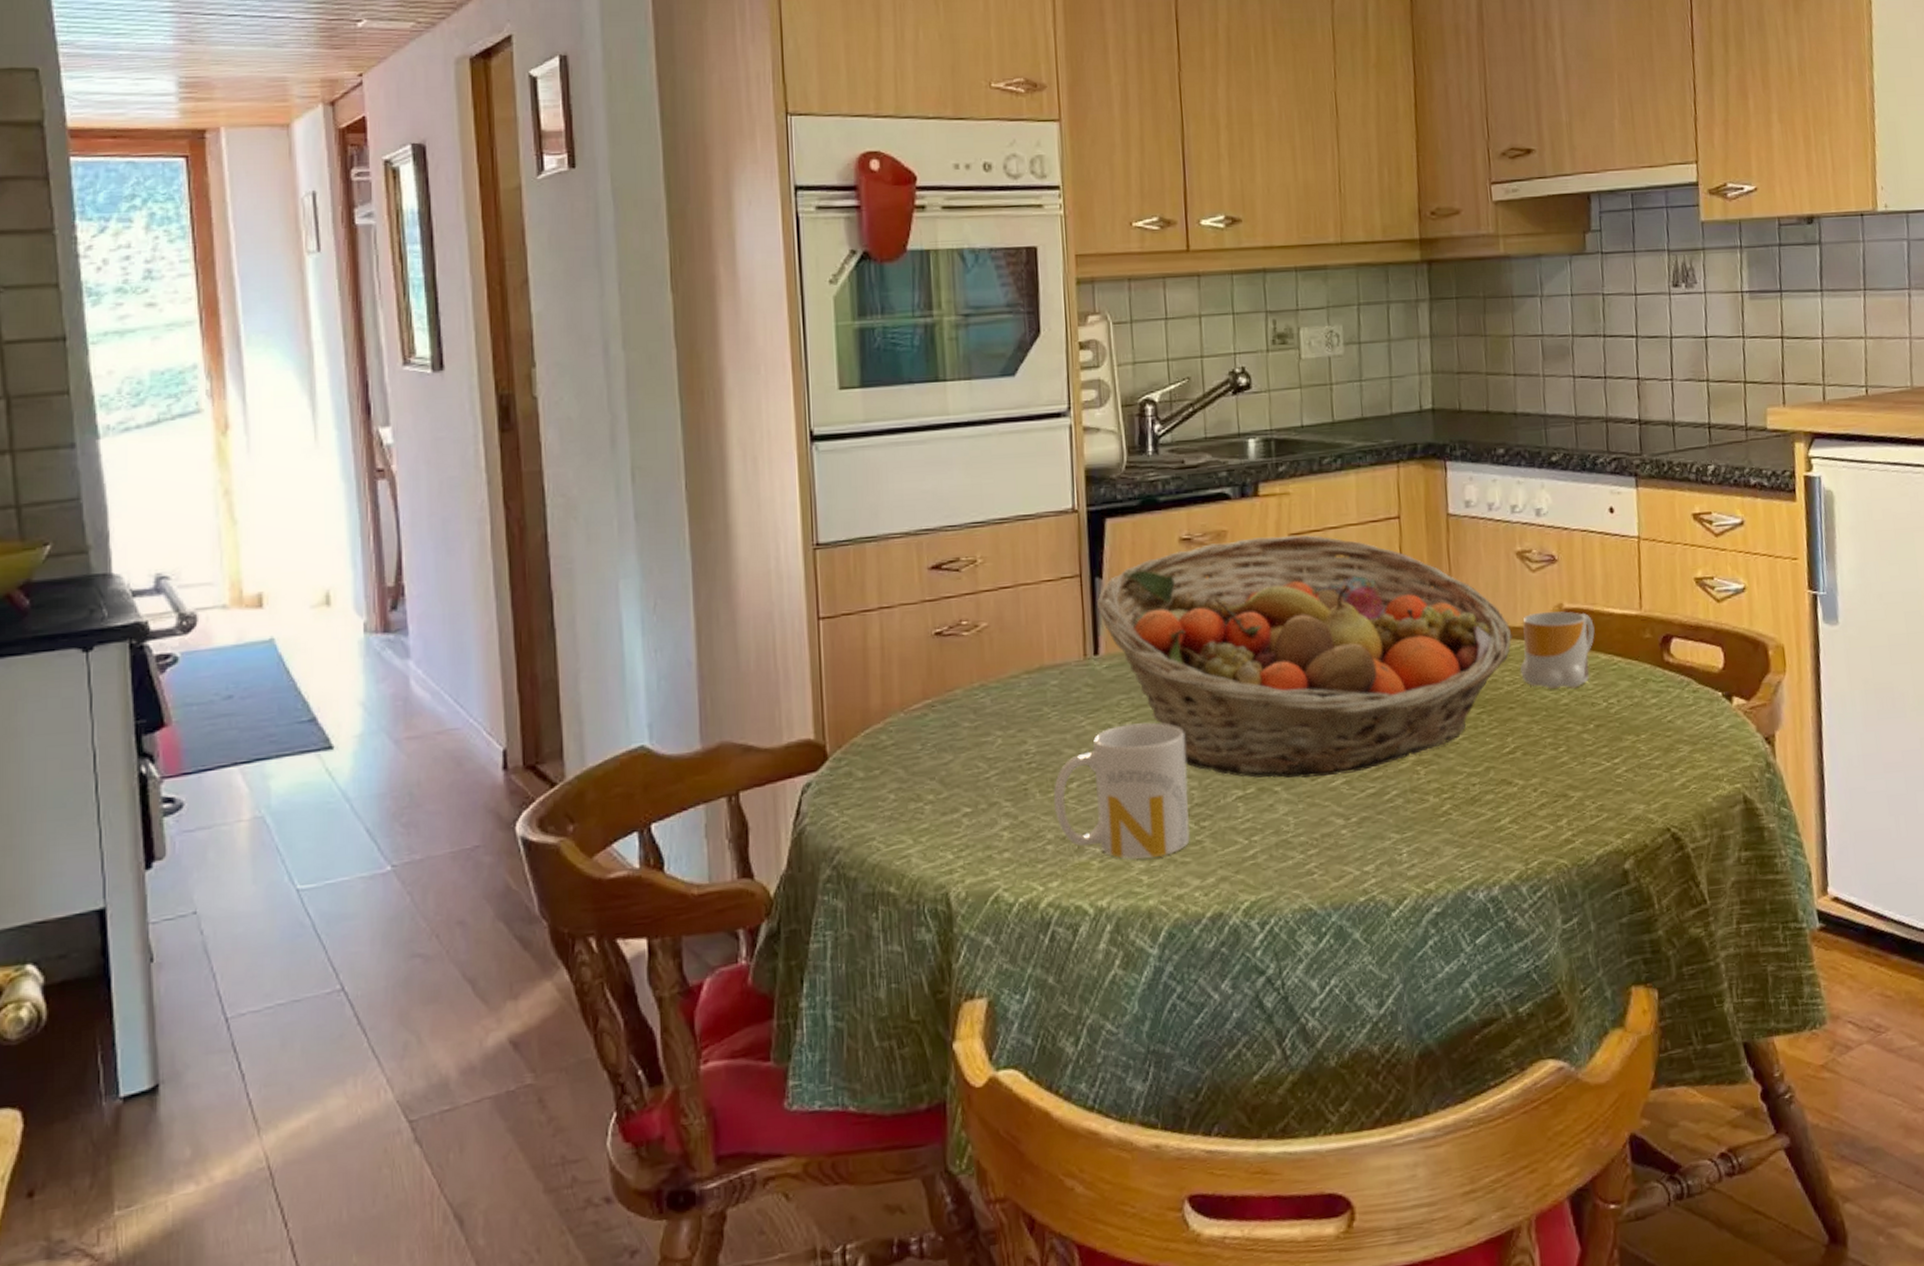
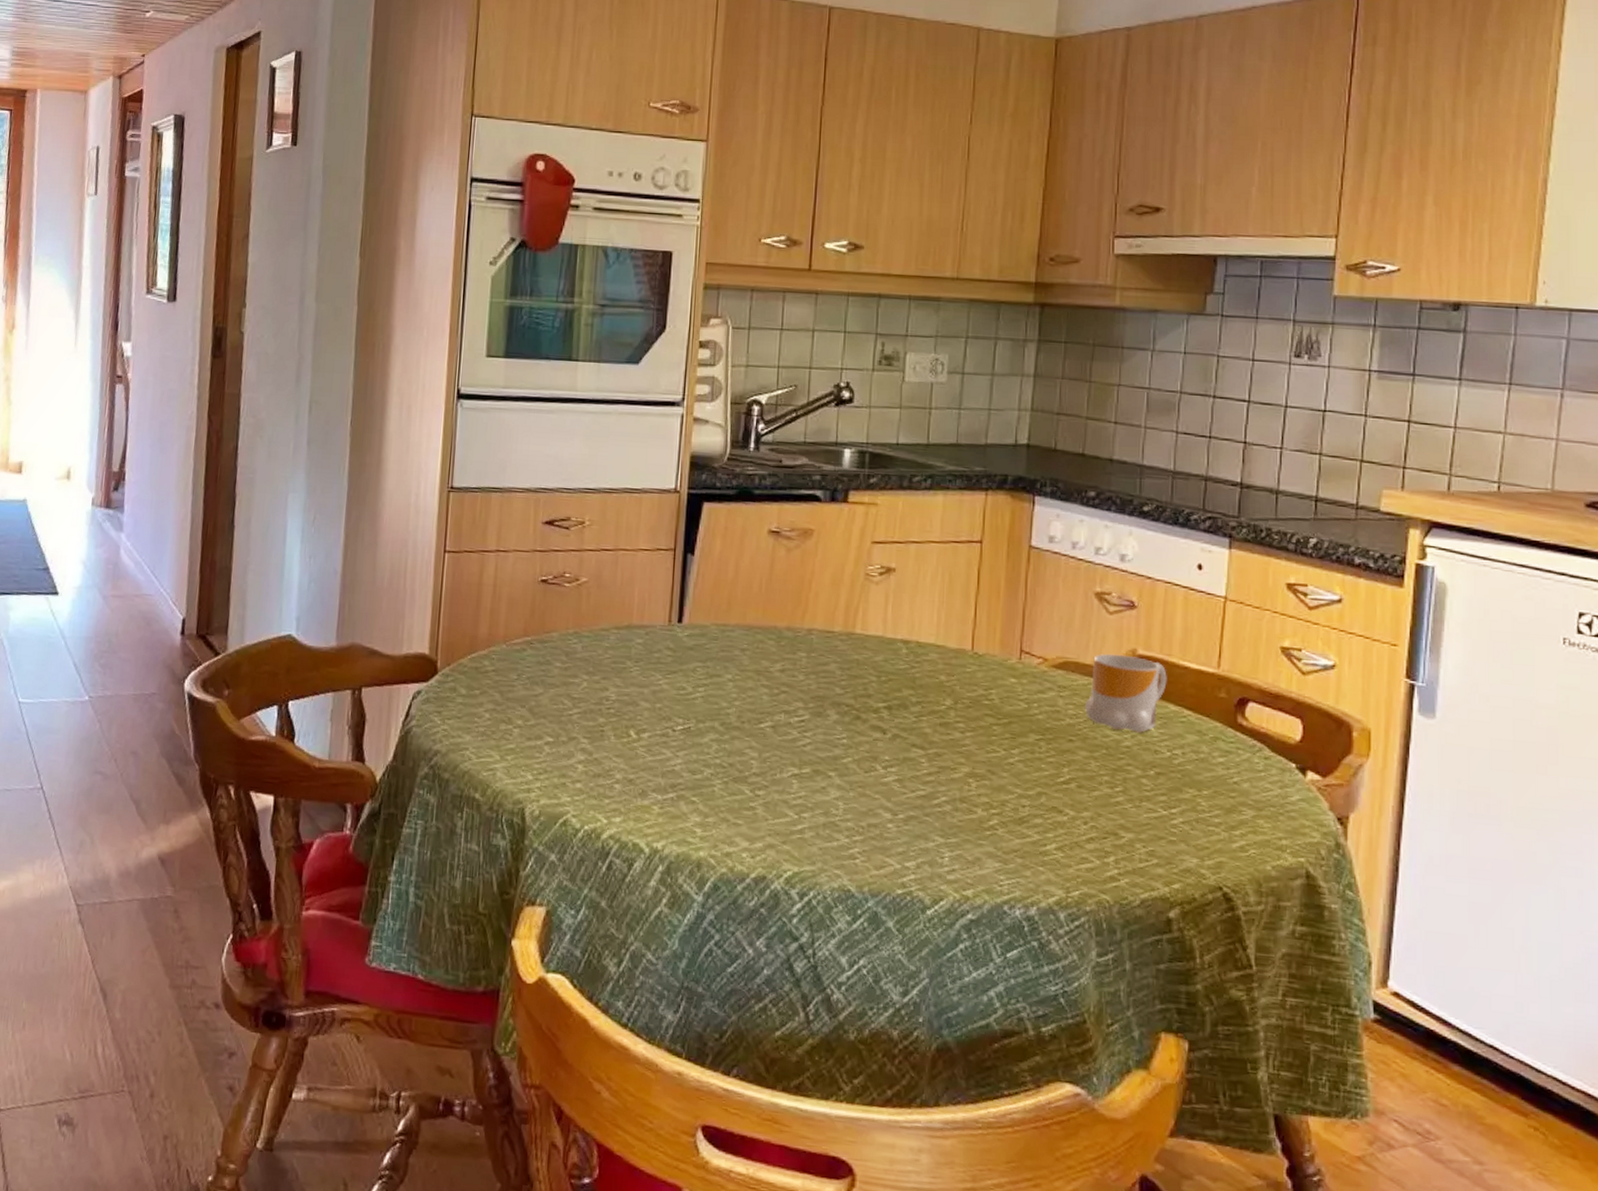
mug: present [1053,722,1190,859] -> none [625,690,752,814]
fruit basket: present [1097,534,1513,778] -> none [686,539,1081,773]

